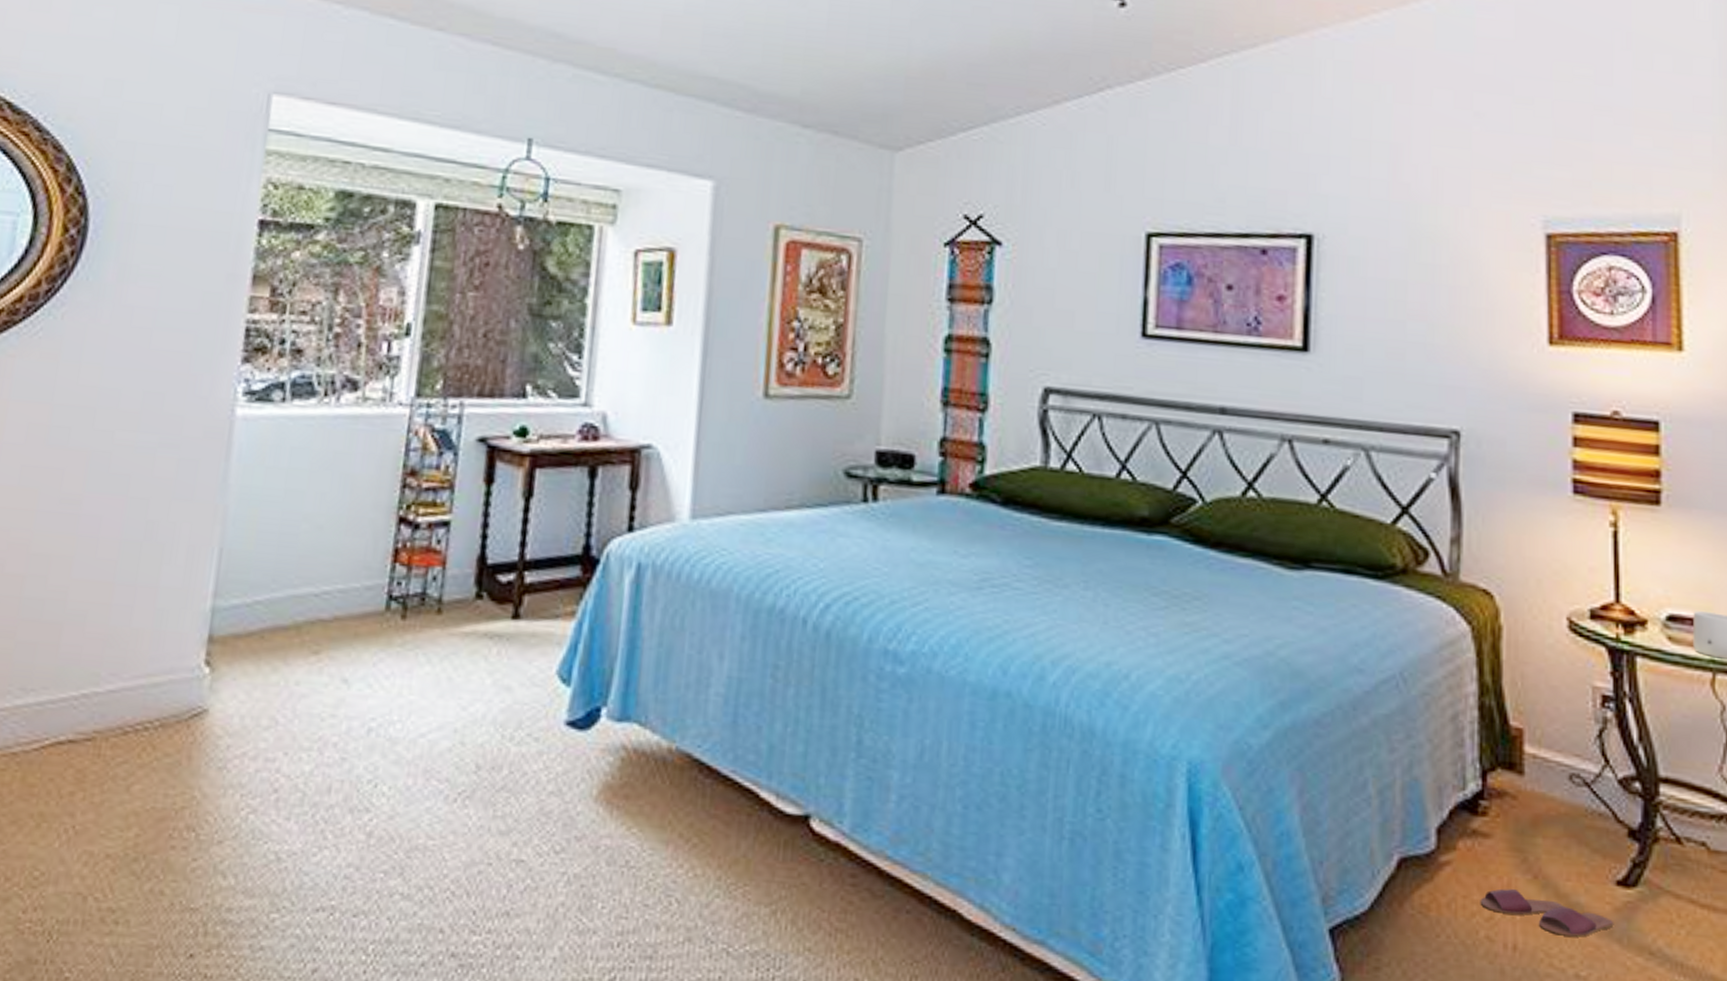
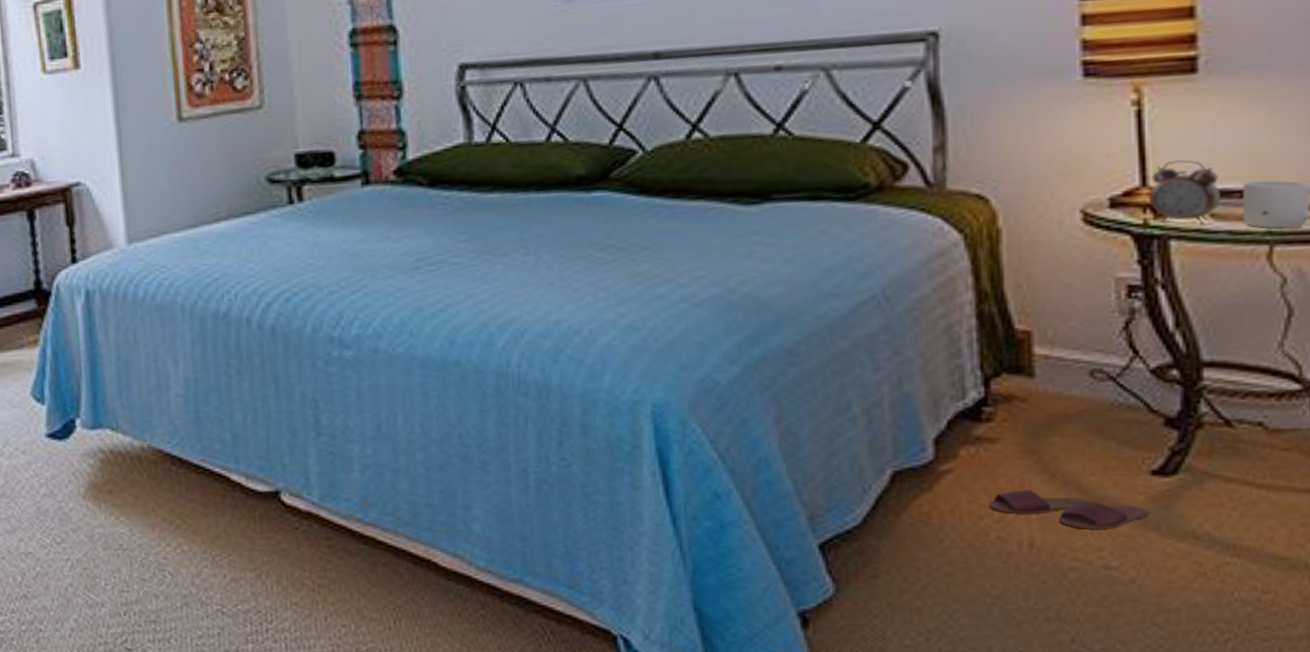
alarm clock: none [1621,582,1677,645] -> present [1149,159,1222,224]

